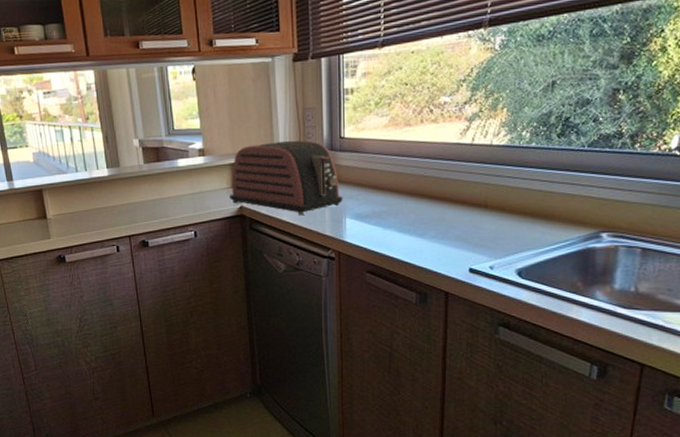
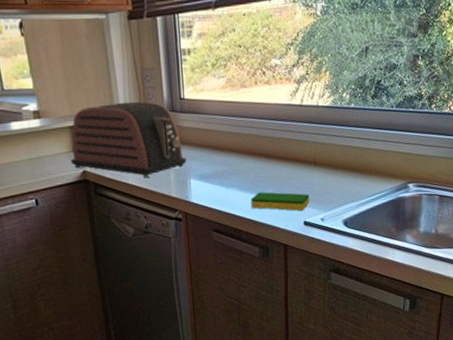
dish sponge: none [410,234,477,258] -> present [251,192,310,212]

